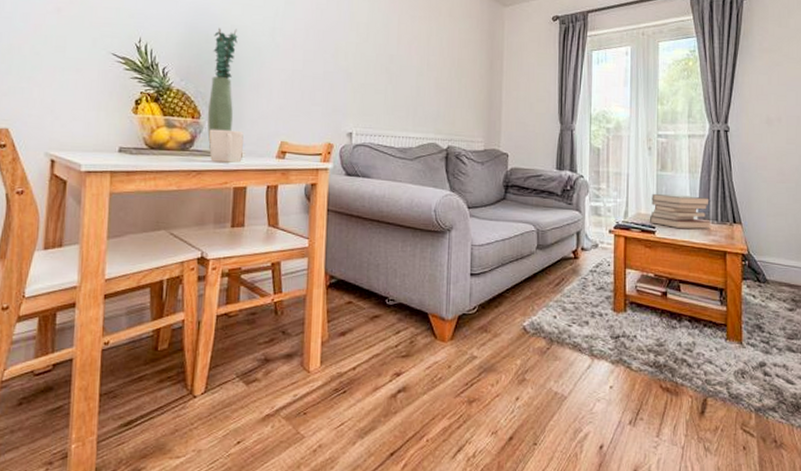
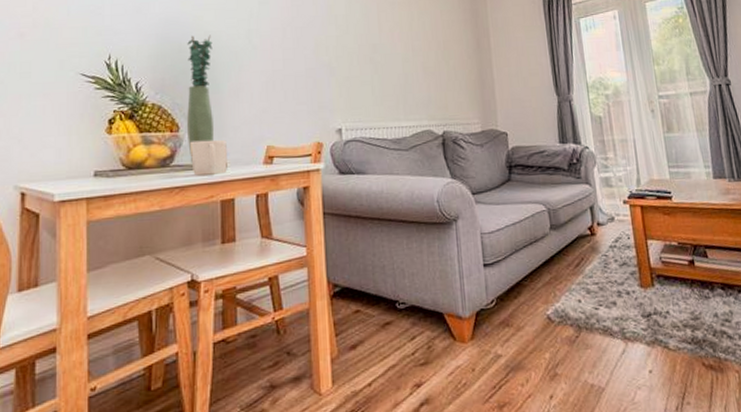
books: present [649,193,712,230] -> none [662,154,728,192]

